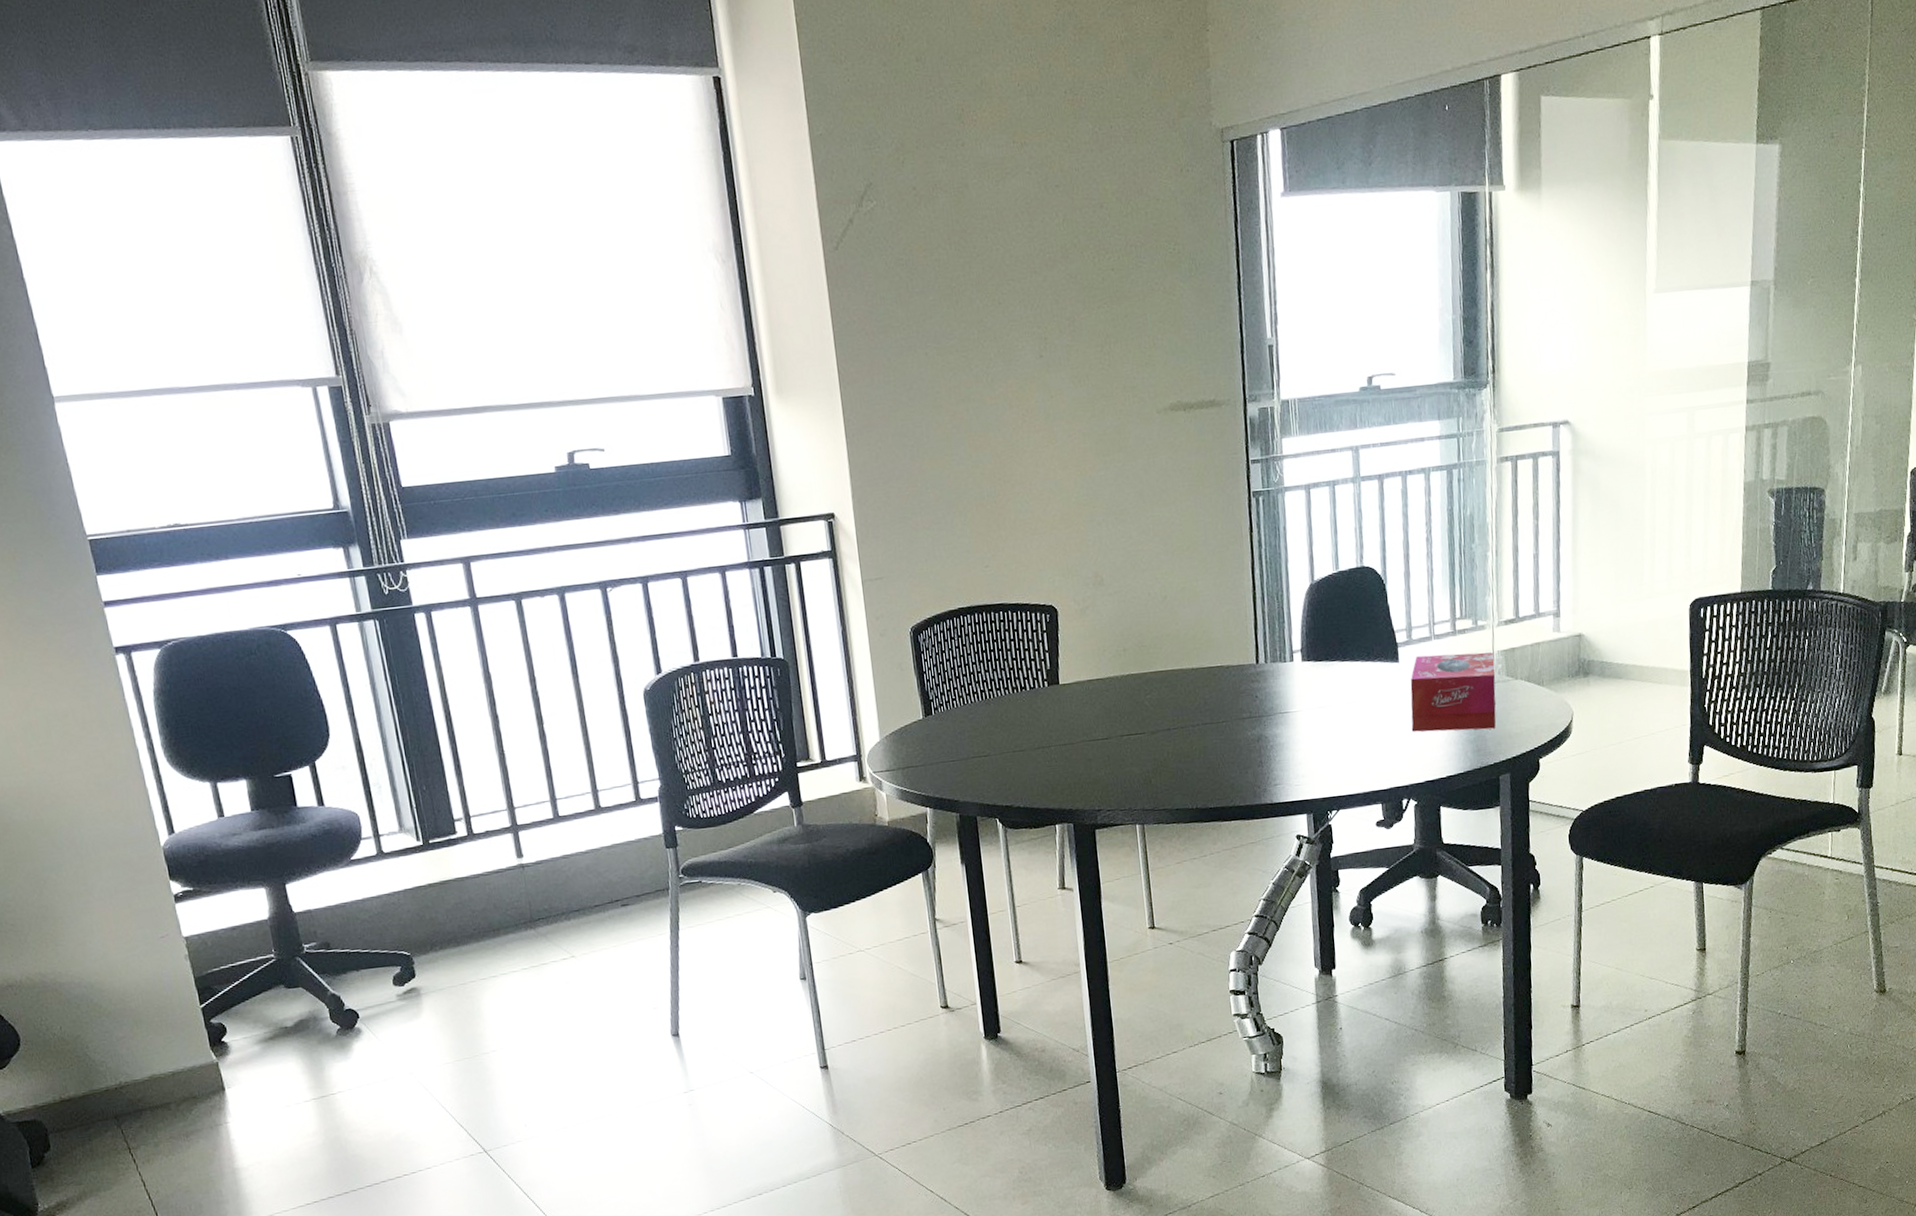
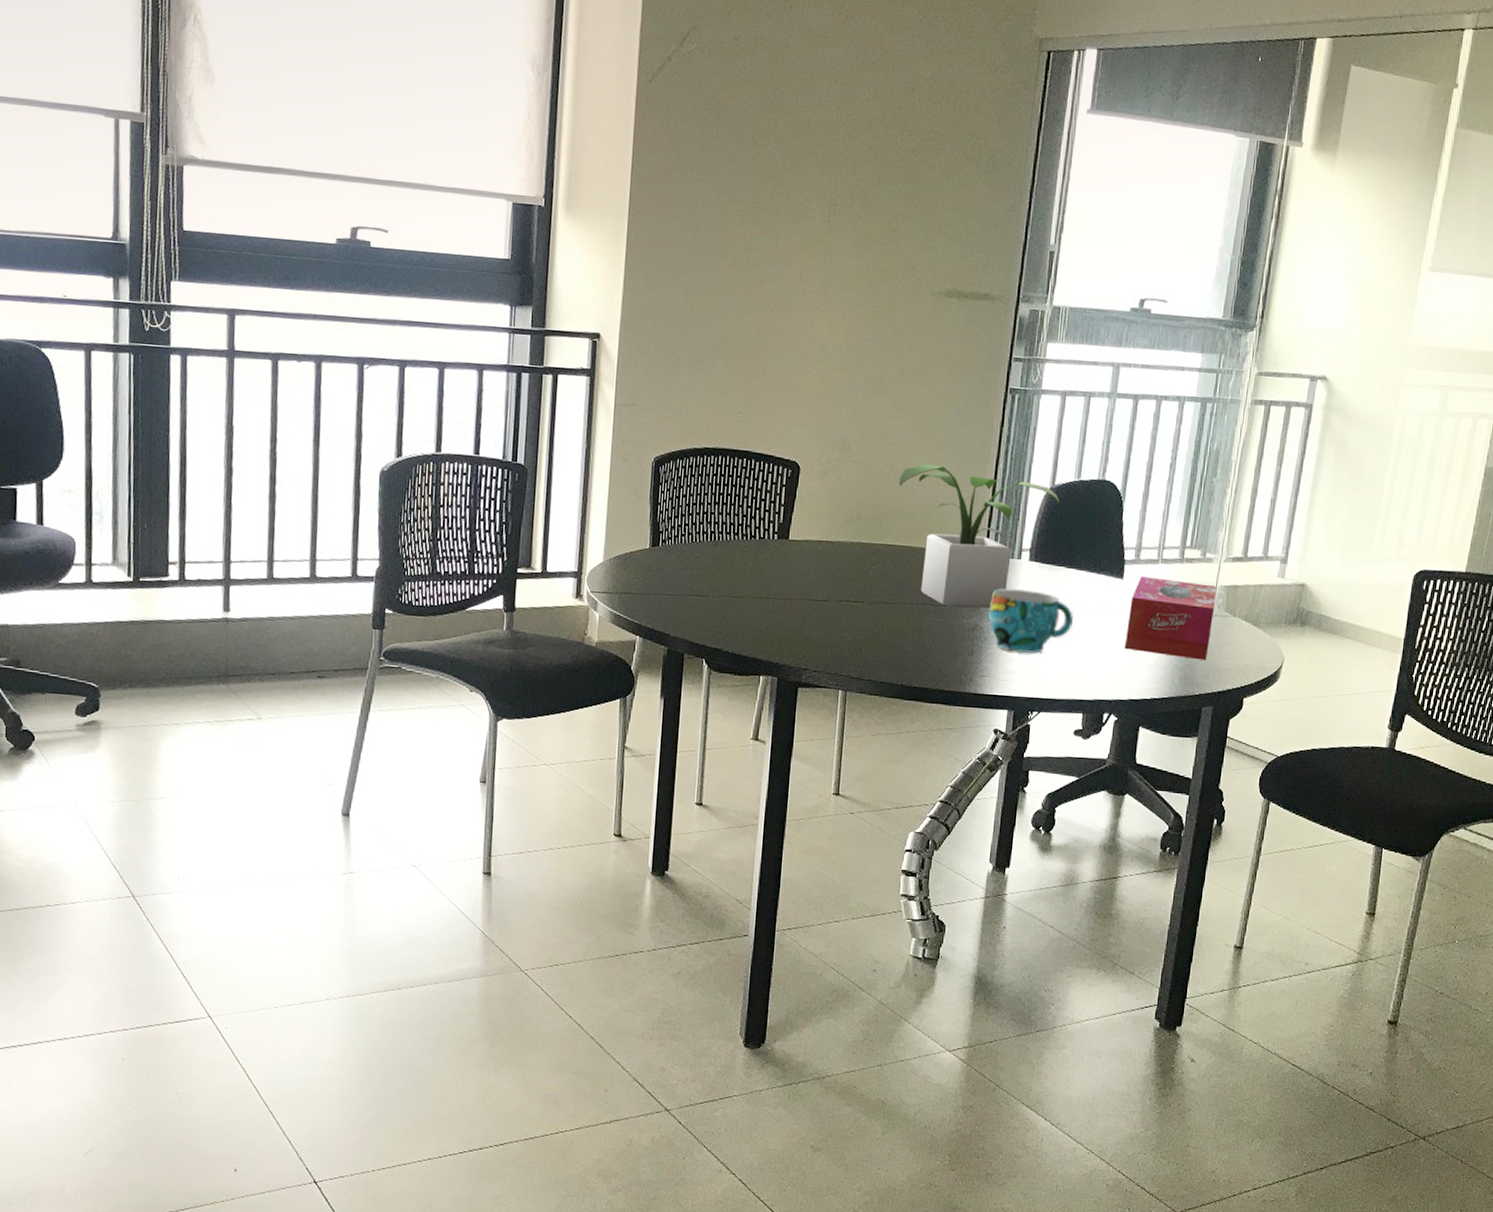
potted plant: none [1158,582,1322,723] -> present [898,463,1060,608]
cup: none [1270,690,1356,755] -> present [989,588,1073,654]

